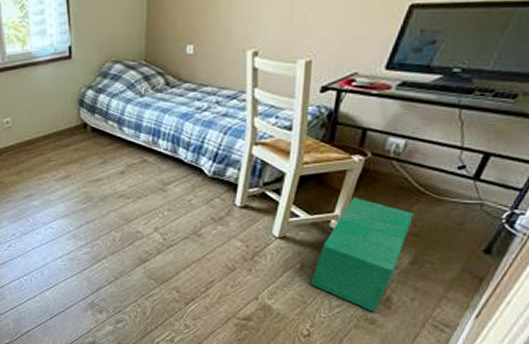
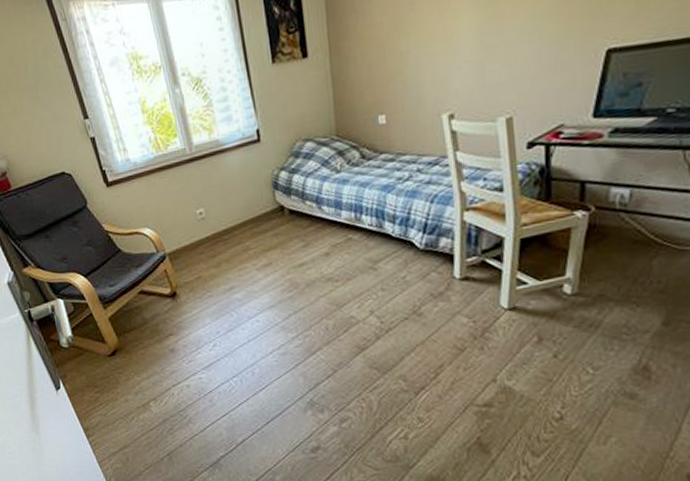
storage bin: present [310,196,414,312] -> none [552,255,656,385]

